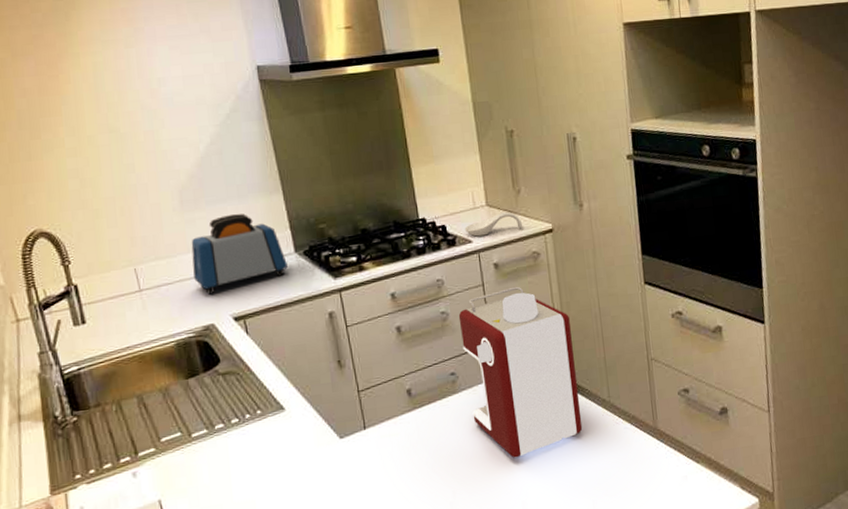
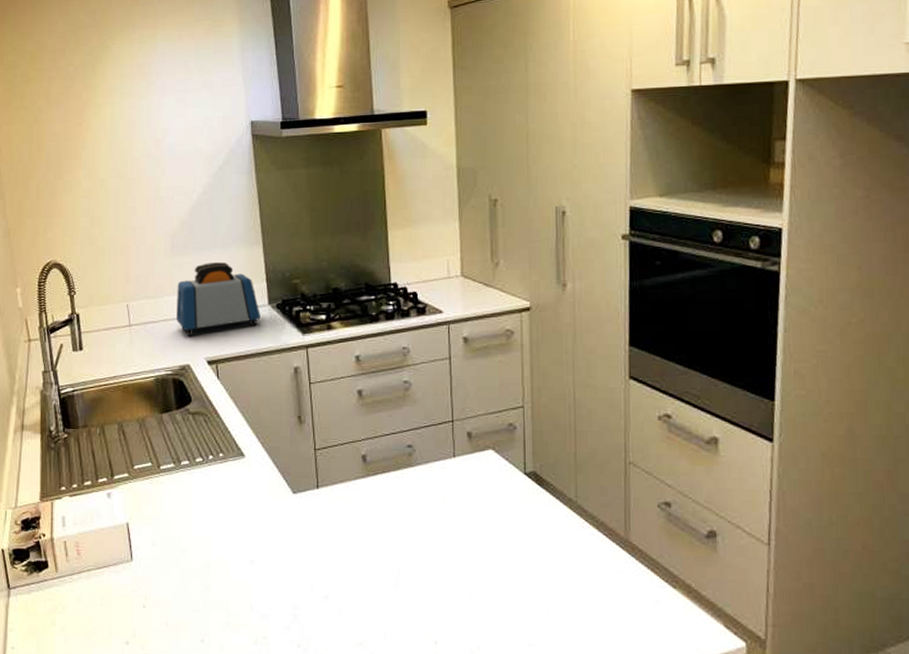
coffee maker: present [458,286,583,458] -> none [421,364,543,545]
spoon rest: present [464,212,523,237] -> none [436,285,498,307]

